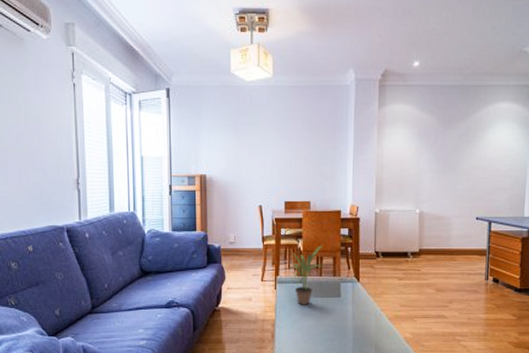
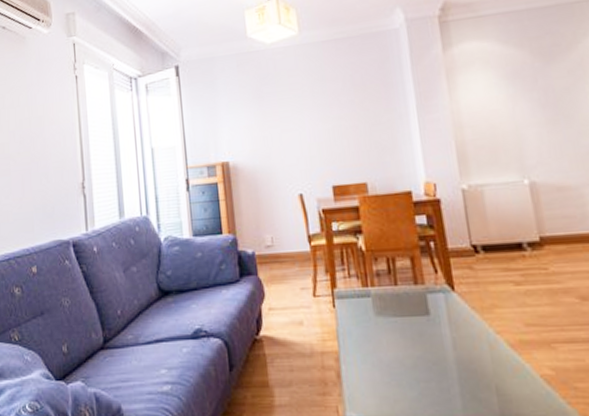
potted plant: present [291,245,323,305] -> none [349,241,398,329]

